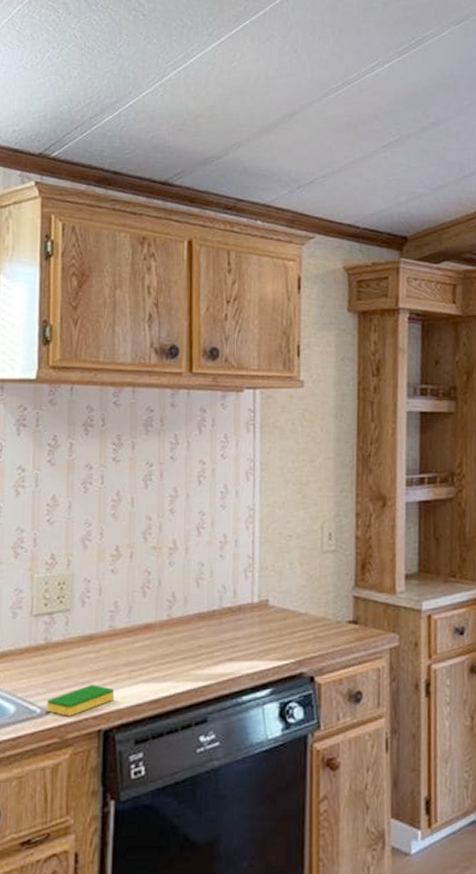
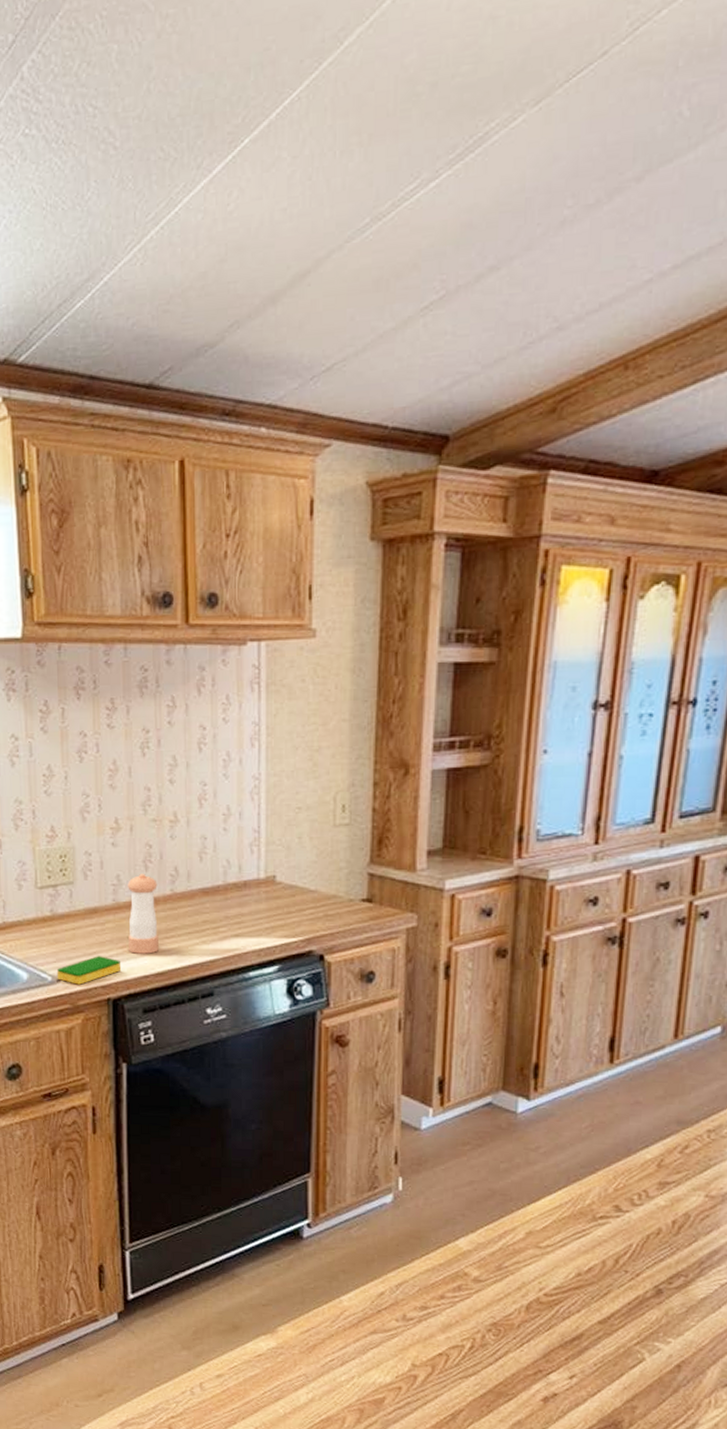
pepper shaker: none [123,600,155,681] -> present [128,874,158,954]

